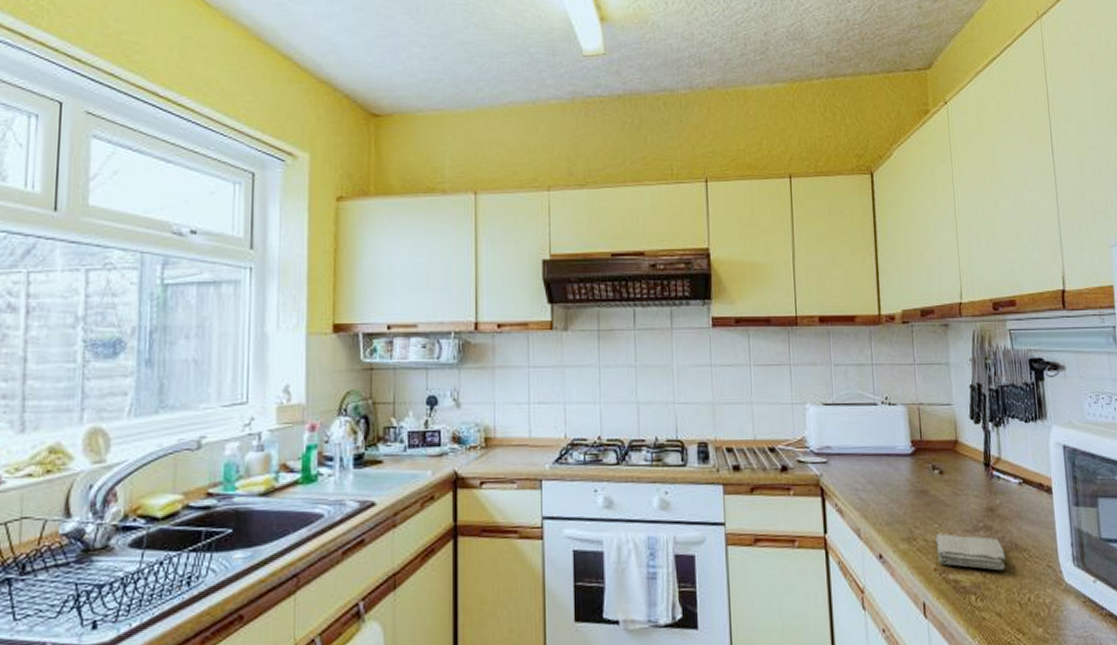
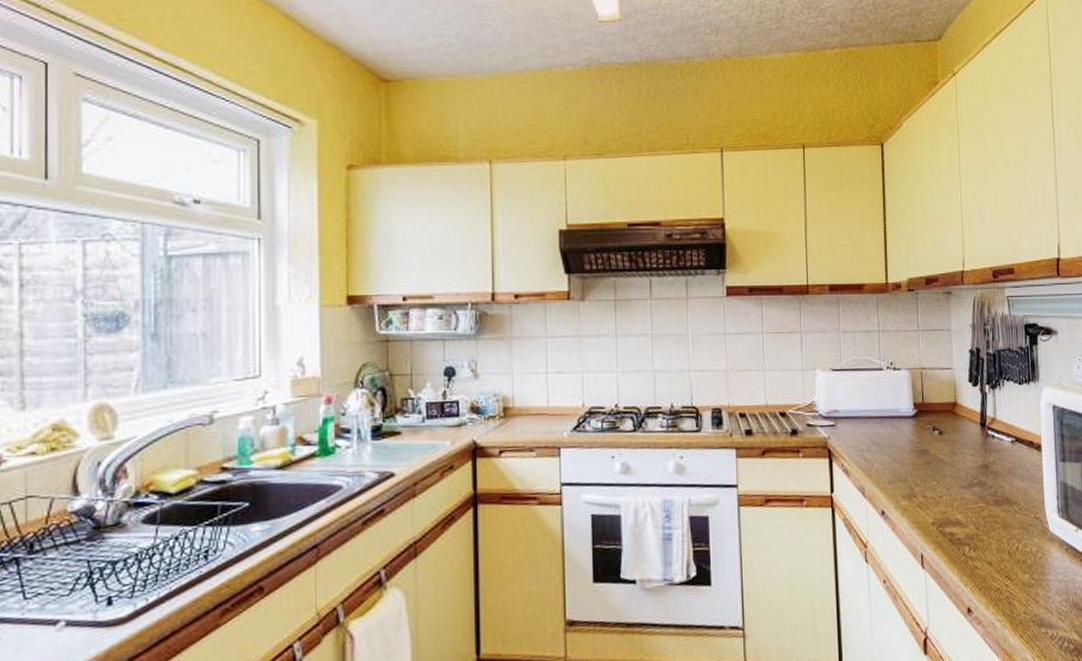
washcloth: present [935,533,1006,571] -> none [934,490,997,523]

